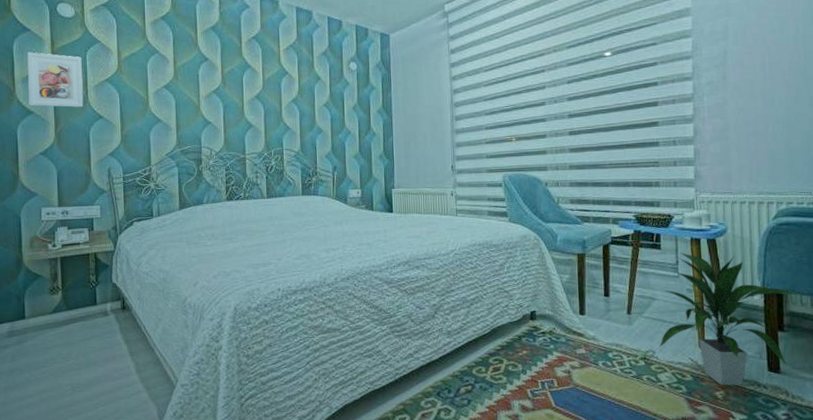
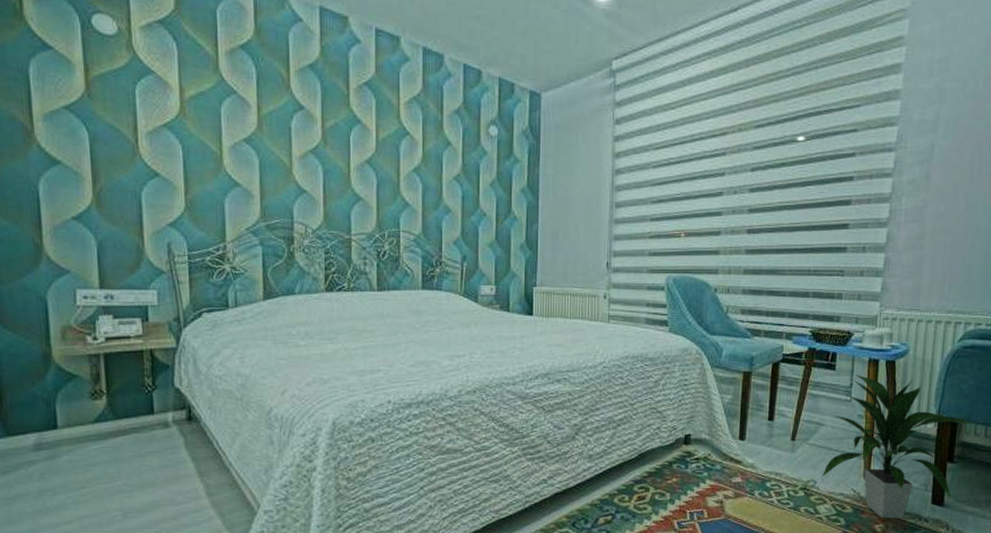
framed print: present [27,52,84,108] -> none [50,78,133,159]

